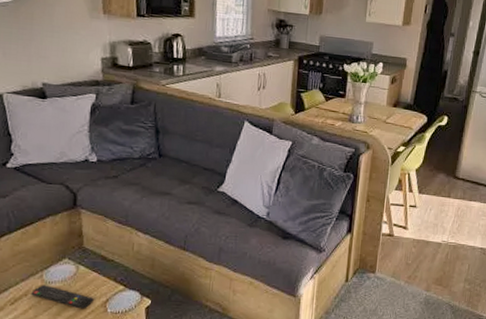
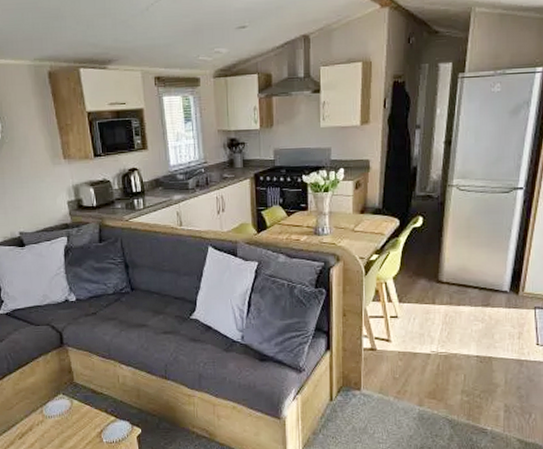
remote control: present [31,285,94,309] -> none [35,419,90,440]

